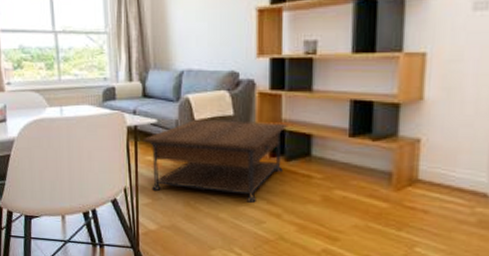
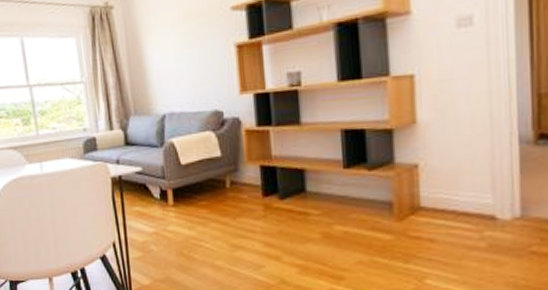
coffee table: present [143,120,288,203] -> none [128,160,279,247]

